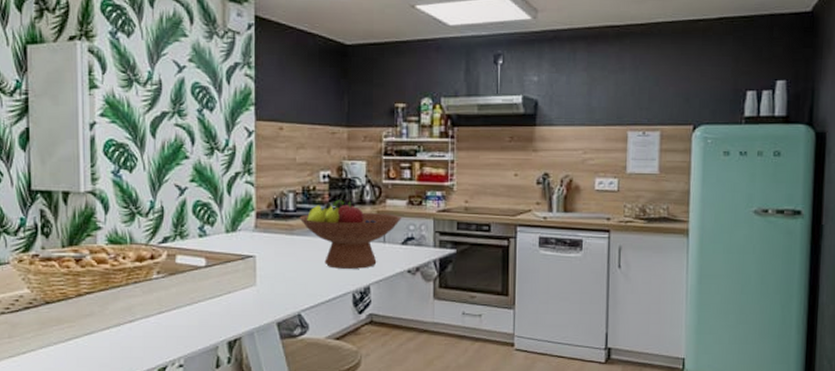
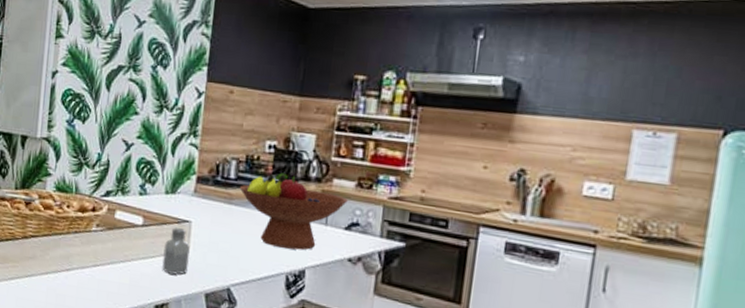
saltshaker: none [231,264,257,309] -> present [162,227,190,275]

